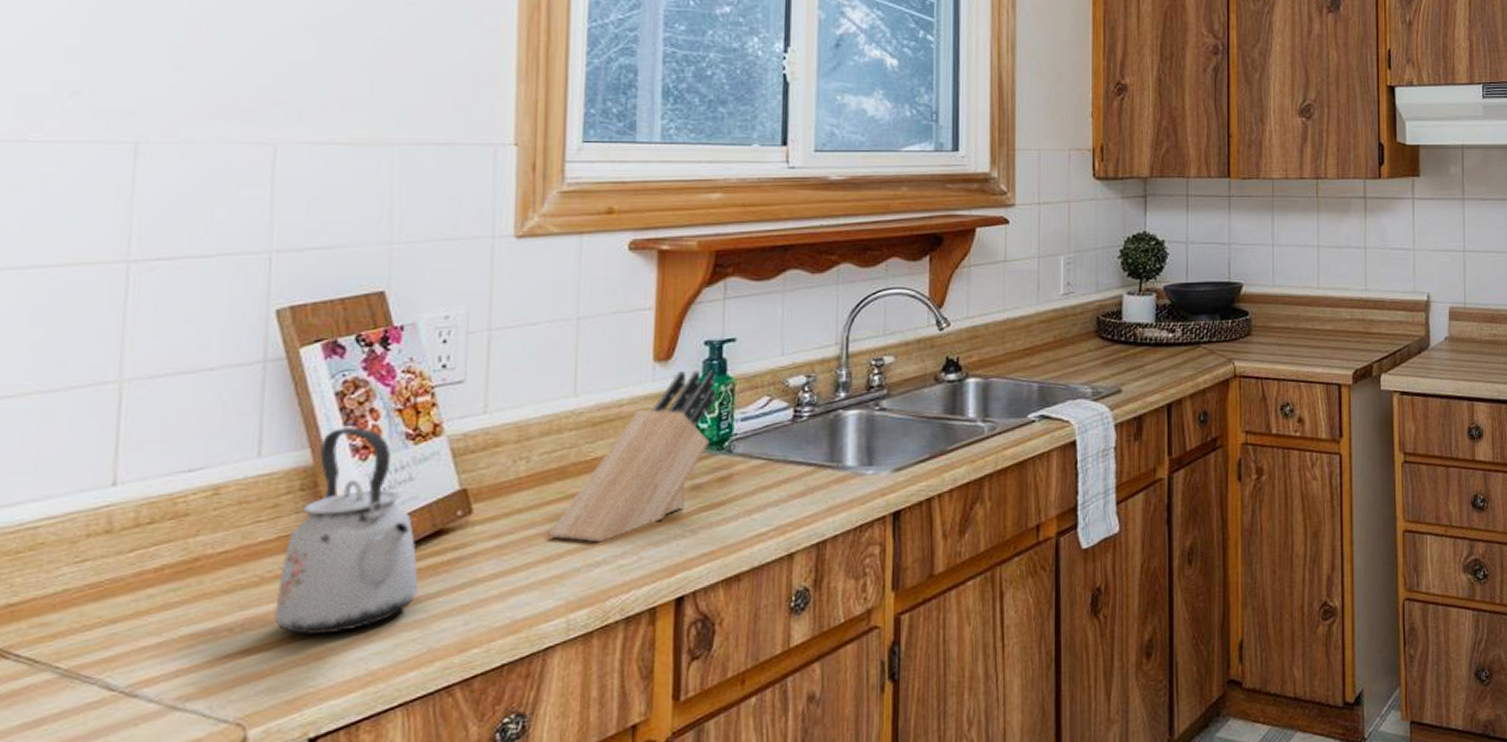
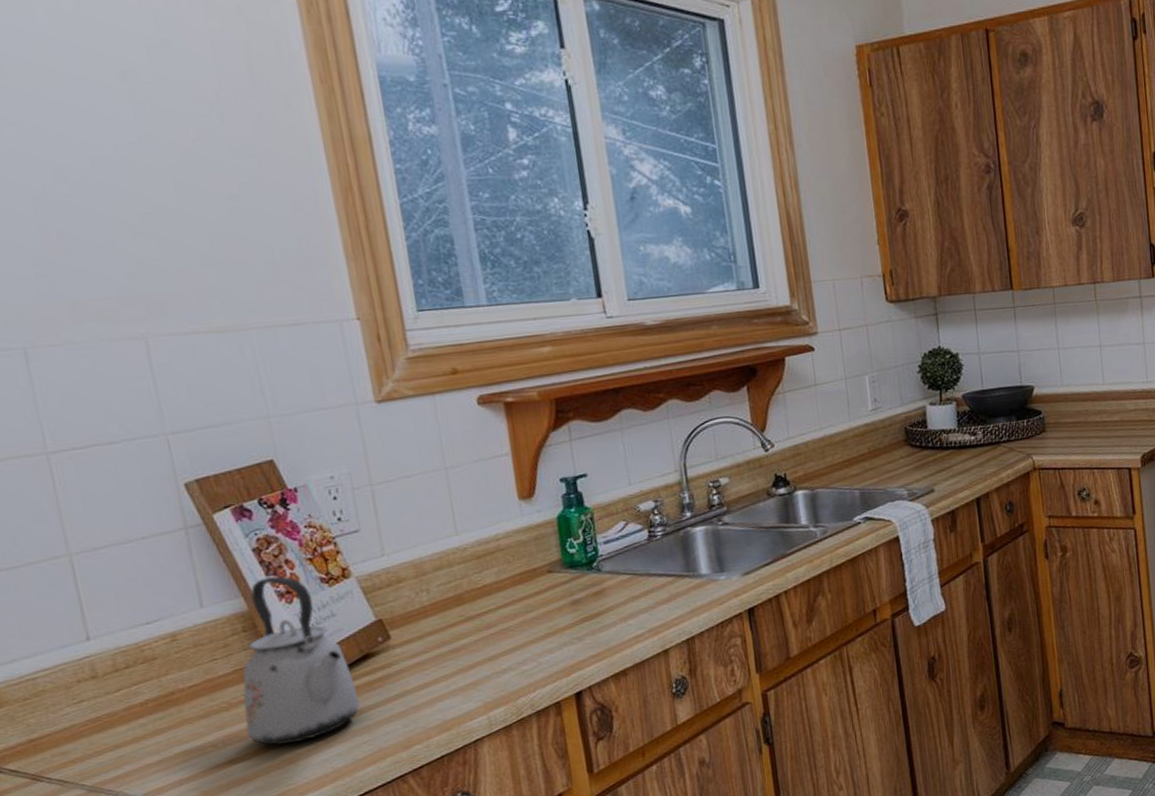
knife block: present [548,370,717,543] -> none [458,503,581,654]

